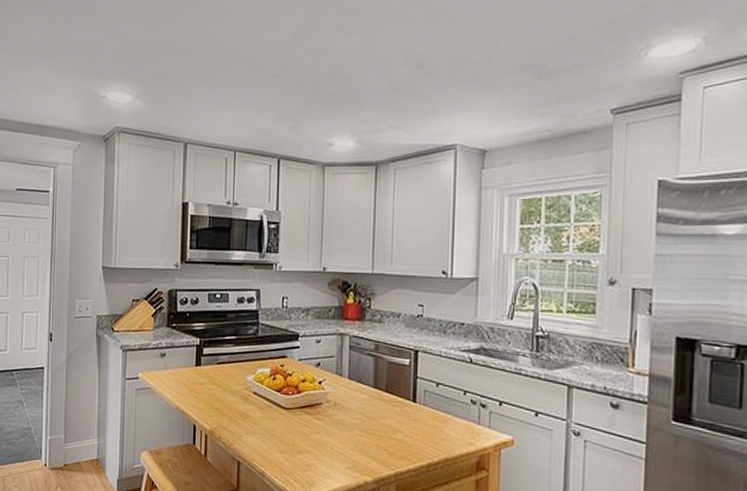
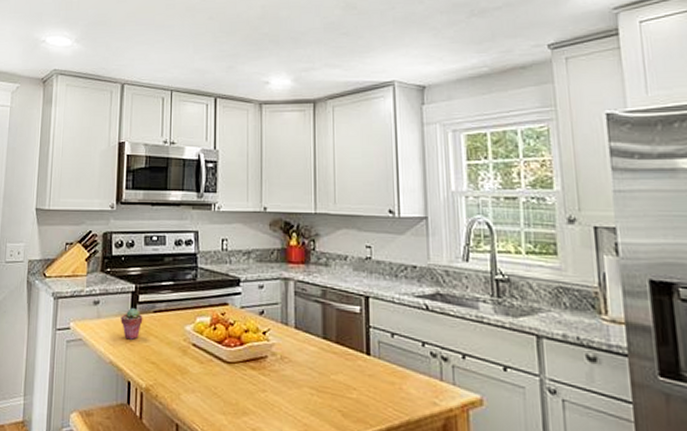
potted succulent: none [186,360,207,388] -> present [121,308,143,340]

